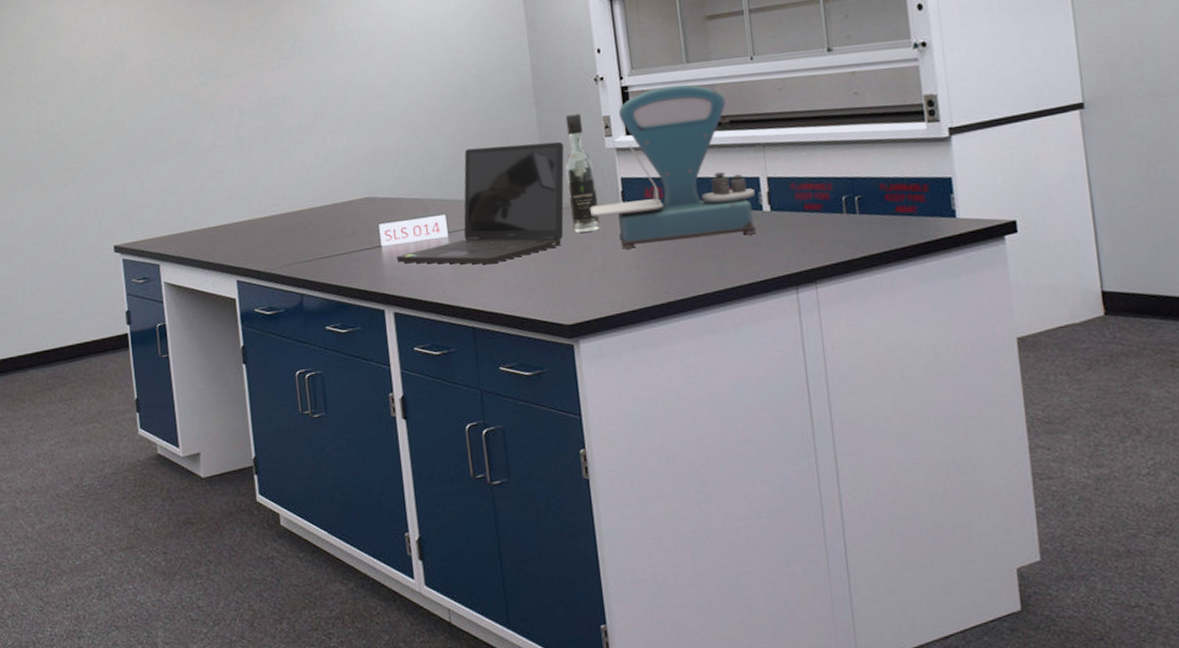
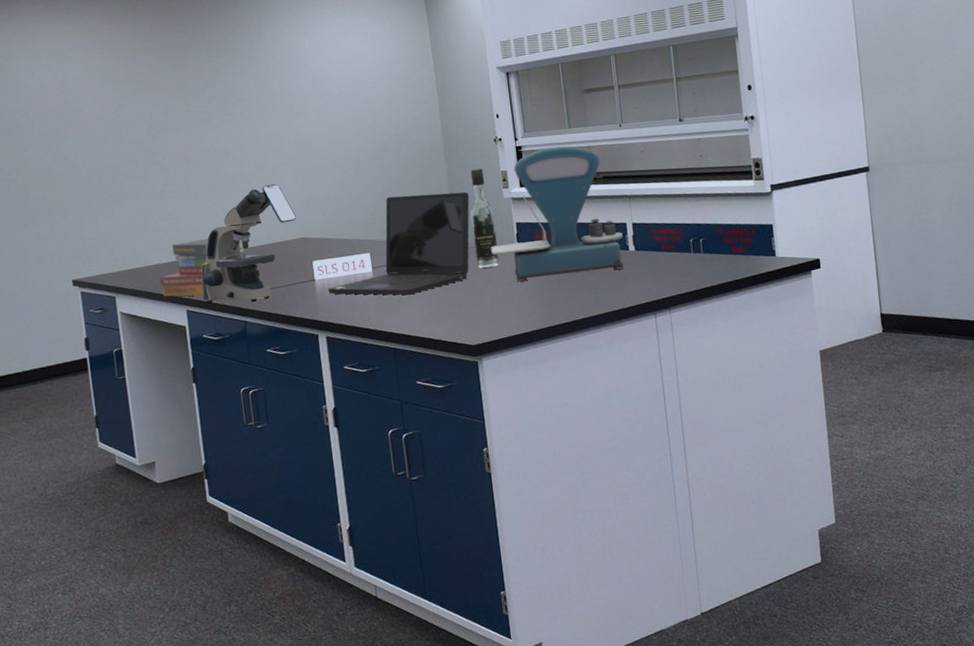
books: none [206,198,302,265] -> present [158,238,244,297]
microscope: none [253,136,361,274] -> present [201,184,296,304]

